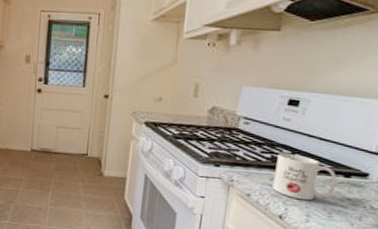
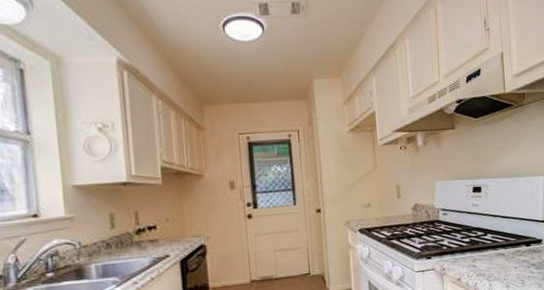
mug: present [272,153,337,201] -> none [474,234,522,274]

